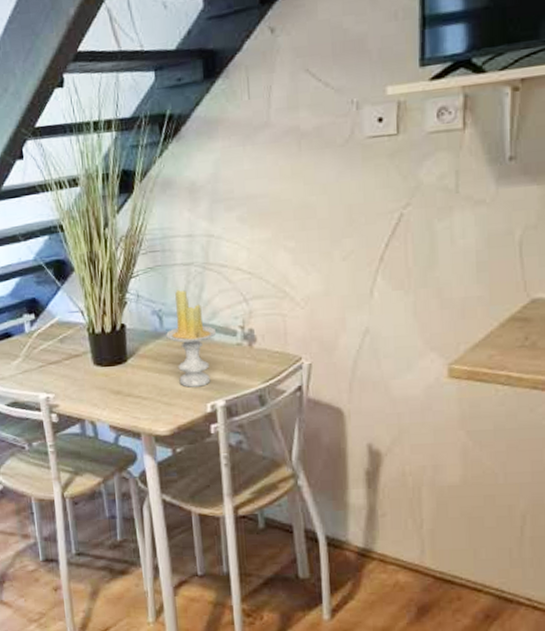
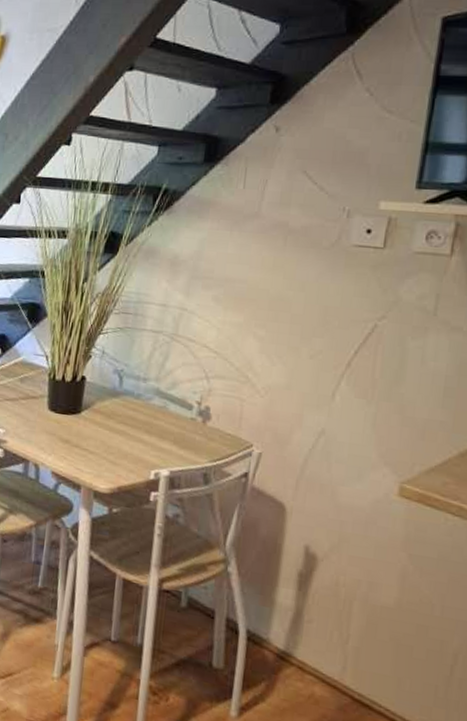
candle: present [166,289,217,388] -> none [123,354,174,453]

